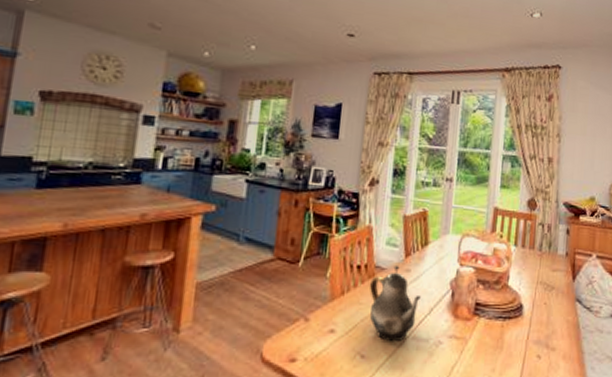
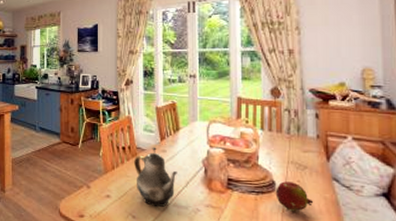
fruit: none [522,304,557,338] -> present [275,181,314,212]

